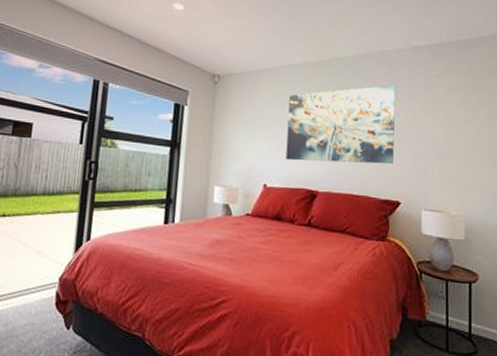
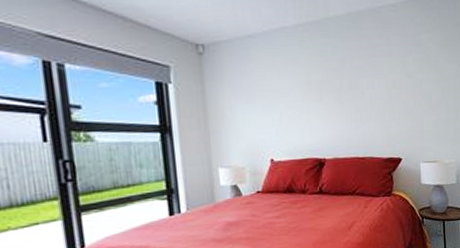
wall art: present [285,85,396,165] -> none [285,43,393,132]

